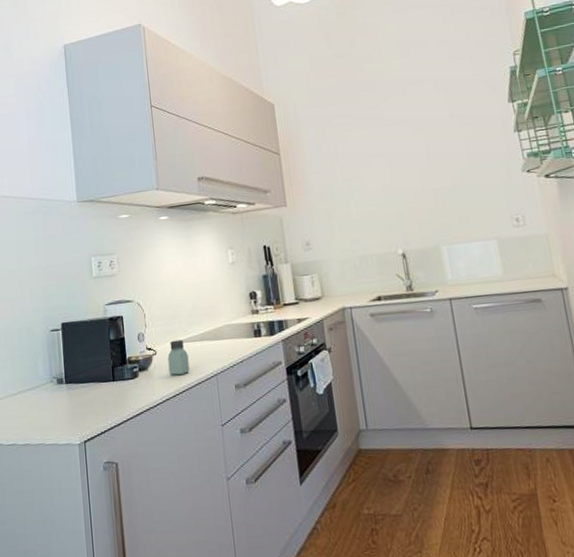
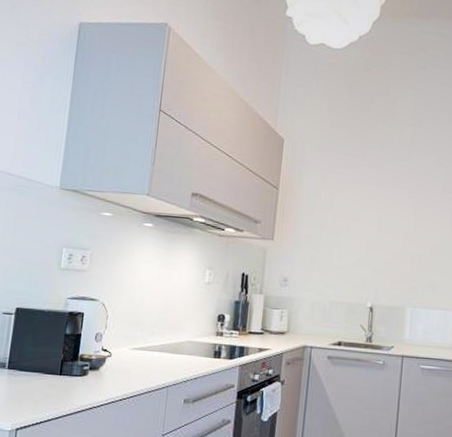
saltshaker: present [167,339,190,376] -> none [120,346,144,381]

